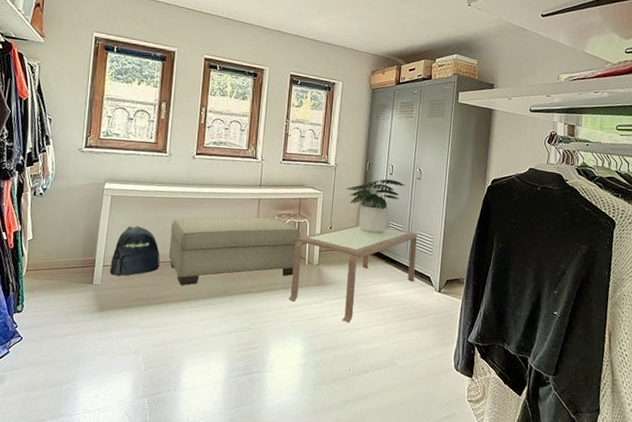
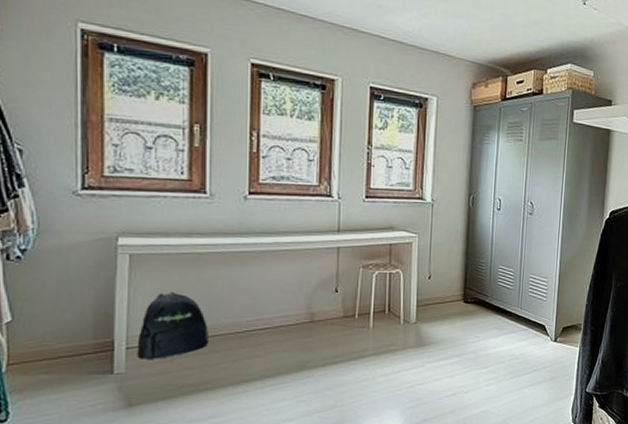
ottoman: present [168,216,301,285] -> none [220,270,393,363]
coffee table: present [289,225,418,324] -> none [382,272,531,387]
potted plant: present [345,179,405,235] -> none [445,216,515,282]

